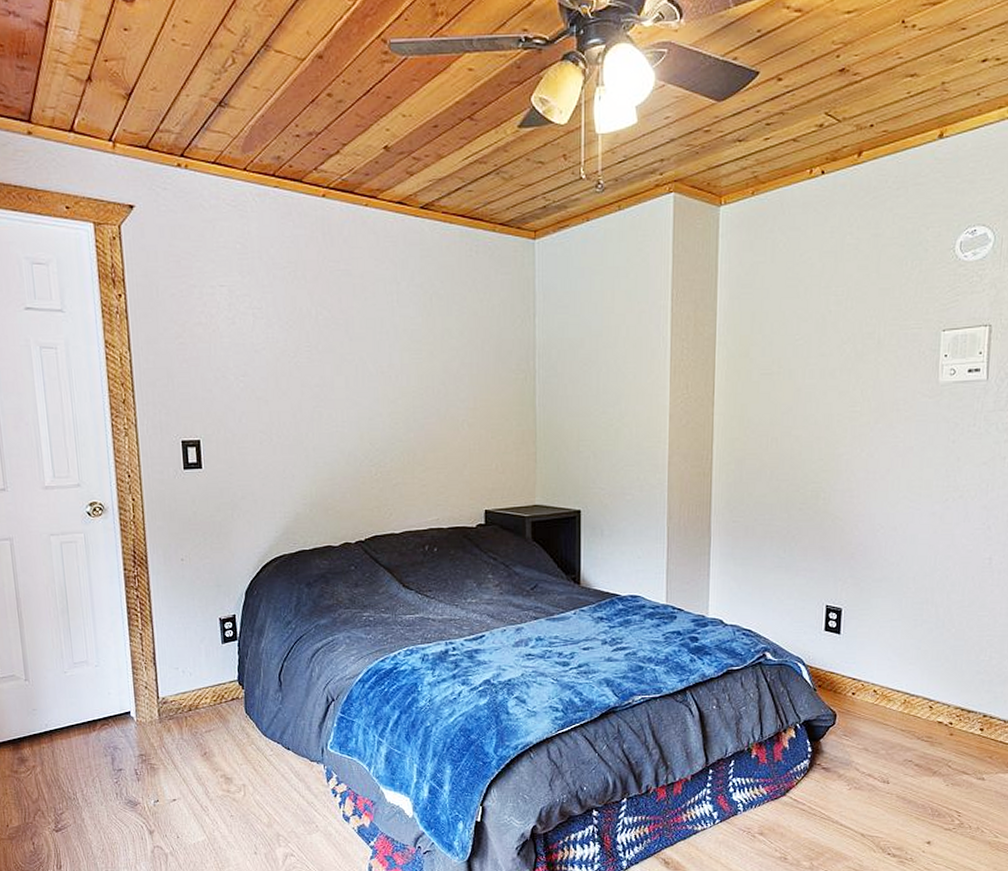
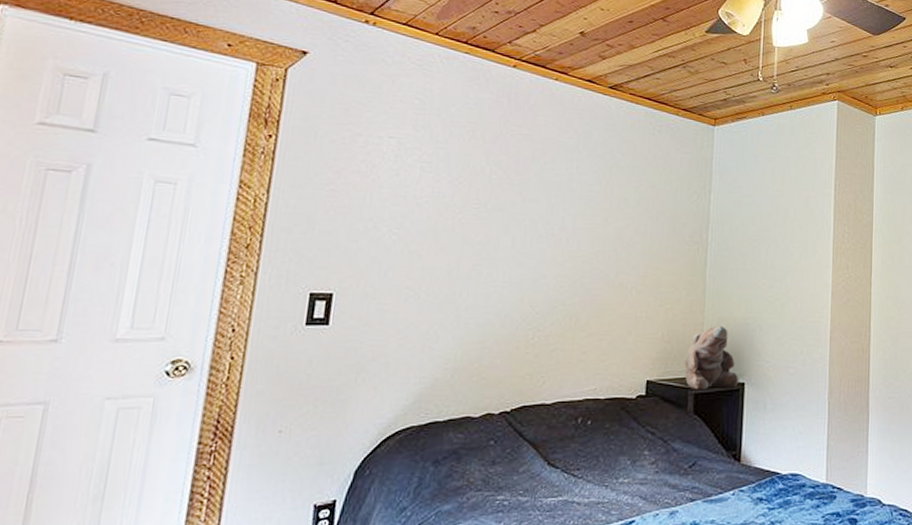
stuffed animal: none [520,455,575,519] -> present [684,326,739,391]

